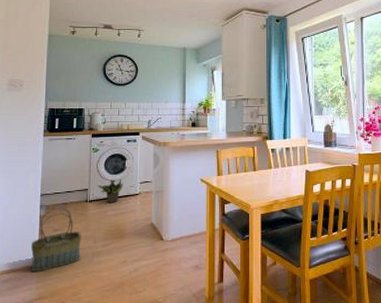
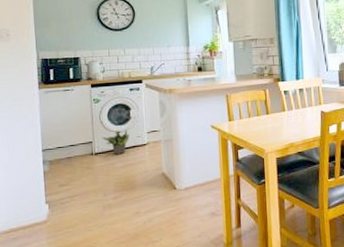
basket: present [31,207,82,273] -> none [38,162,91,229]

